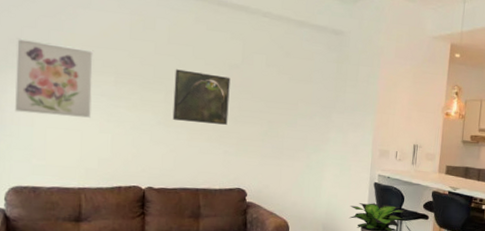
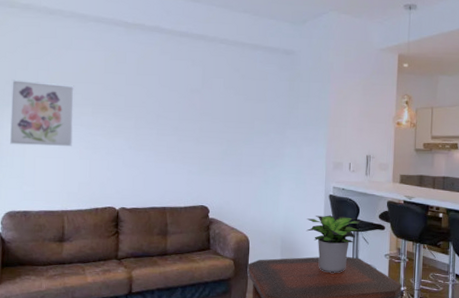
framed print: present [172,69,231,125] -> none [142,97,192,146]

